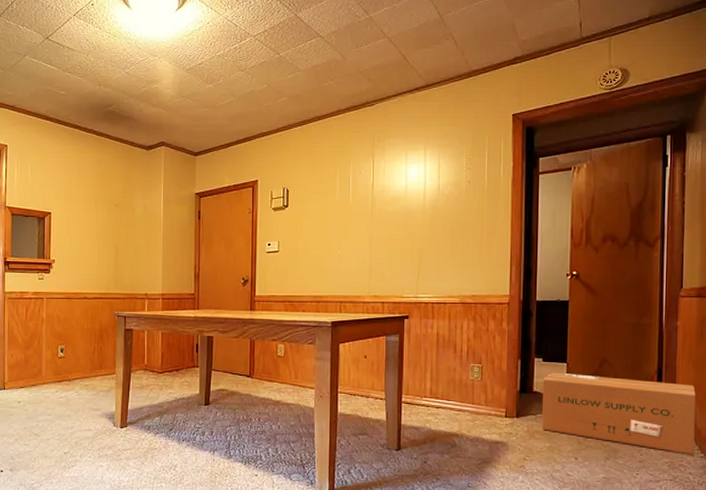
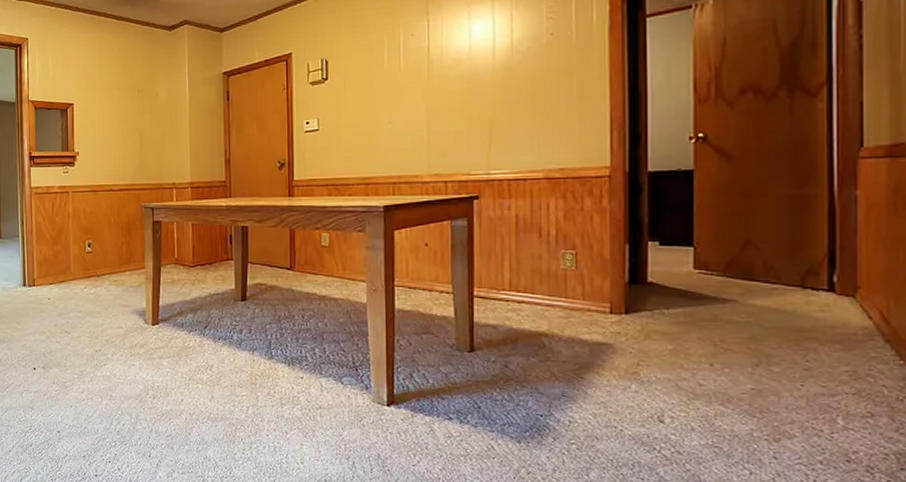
box: present [542,372,697,455] -> none [659,258,891,363]

